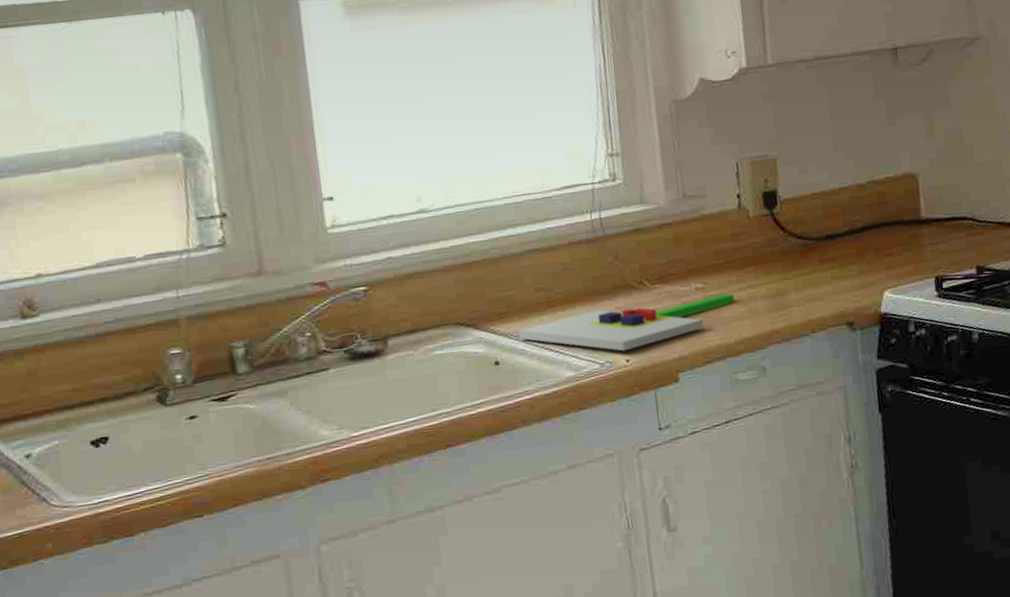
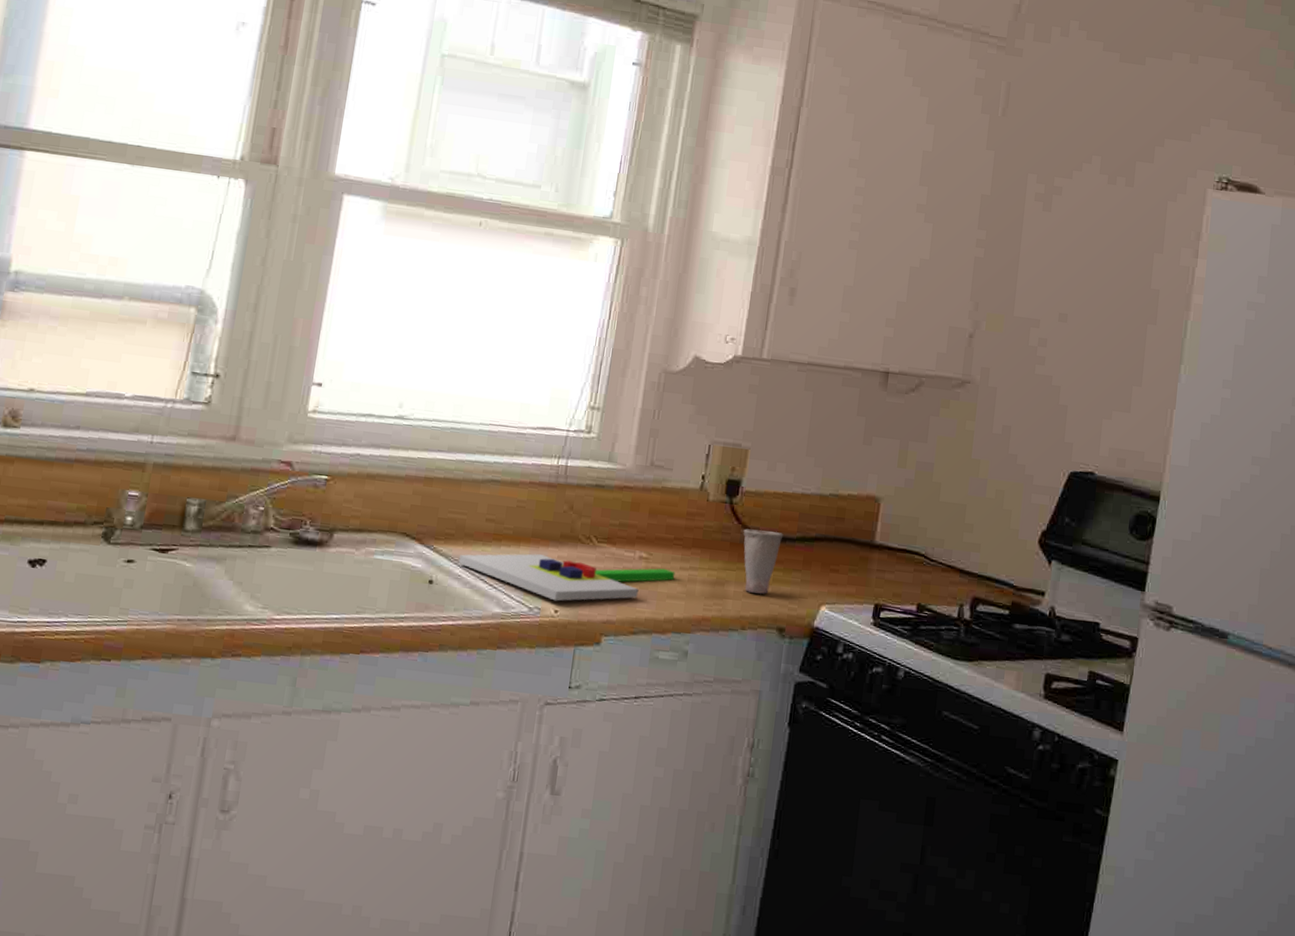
cup: none [790,231,831,296] -> present [743,529,784,594]

